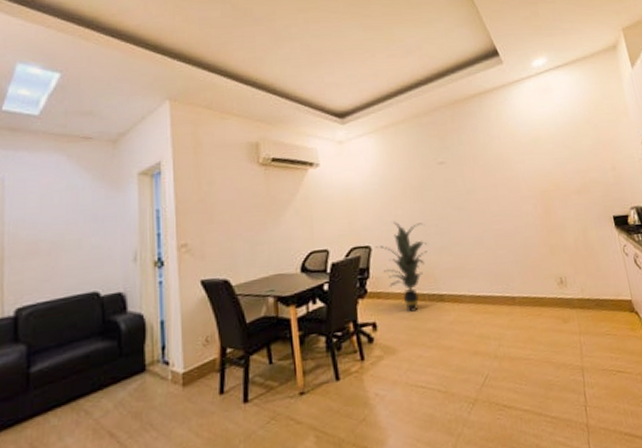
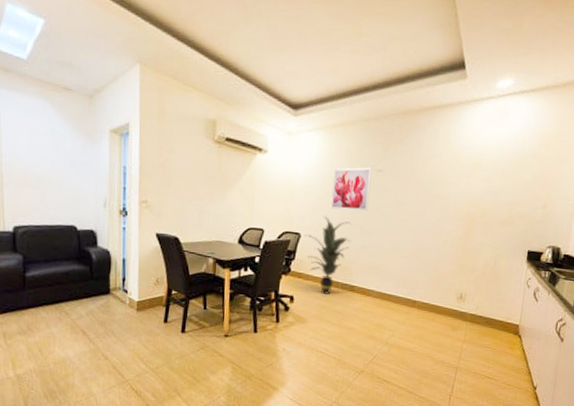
wall art: none [393,161,439,213] -> present [330,167,372,212]

